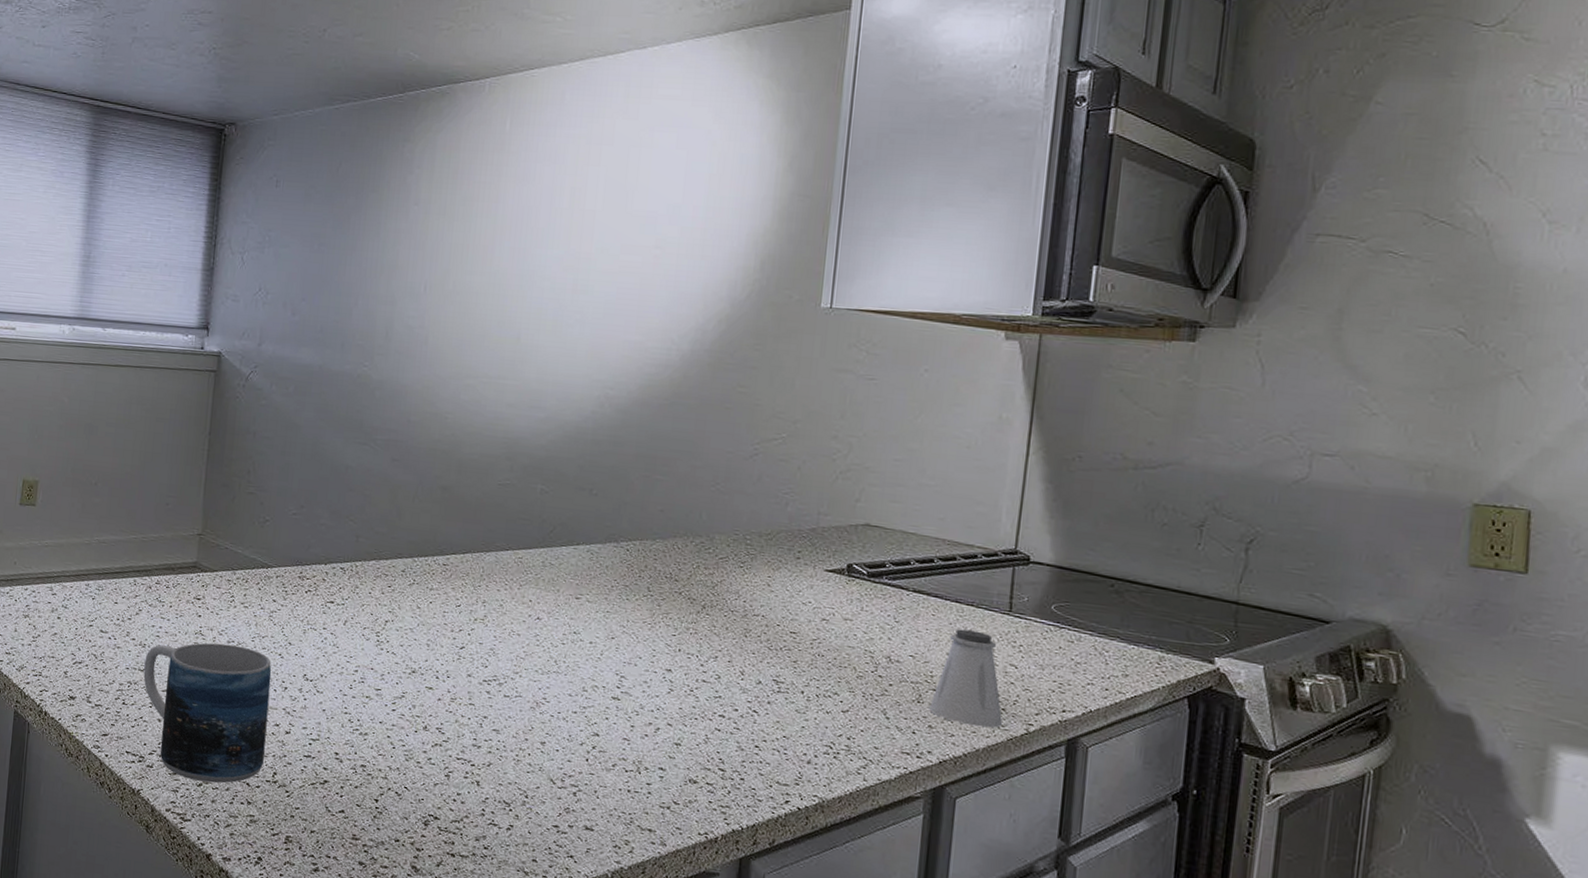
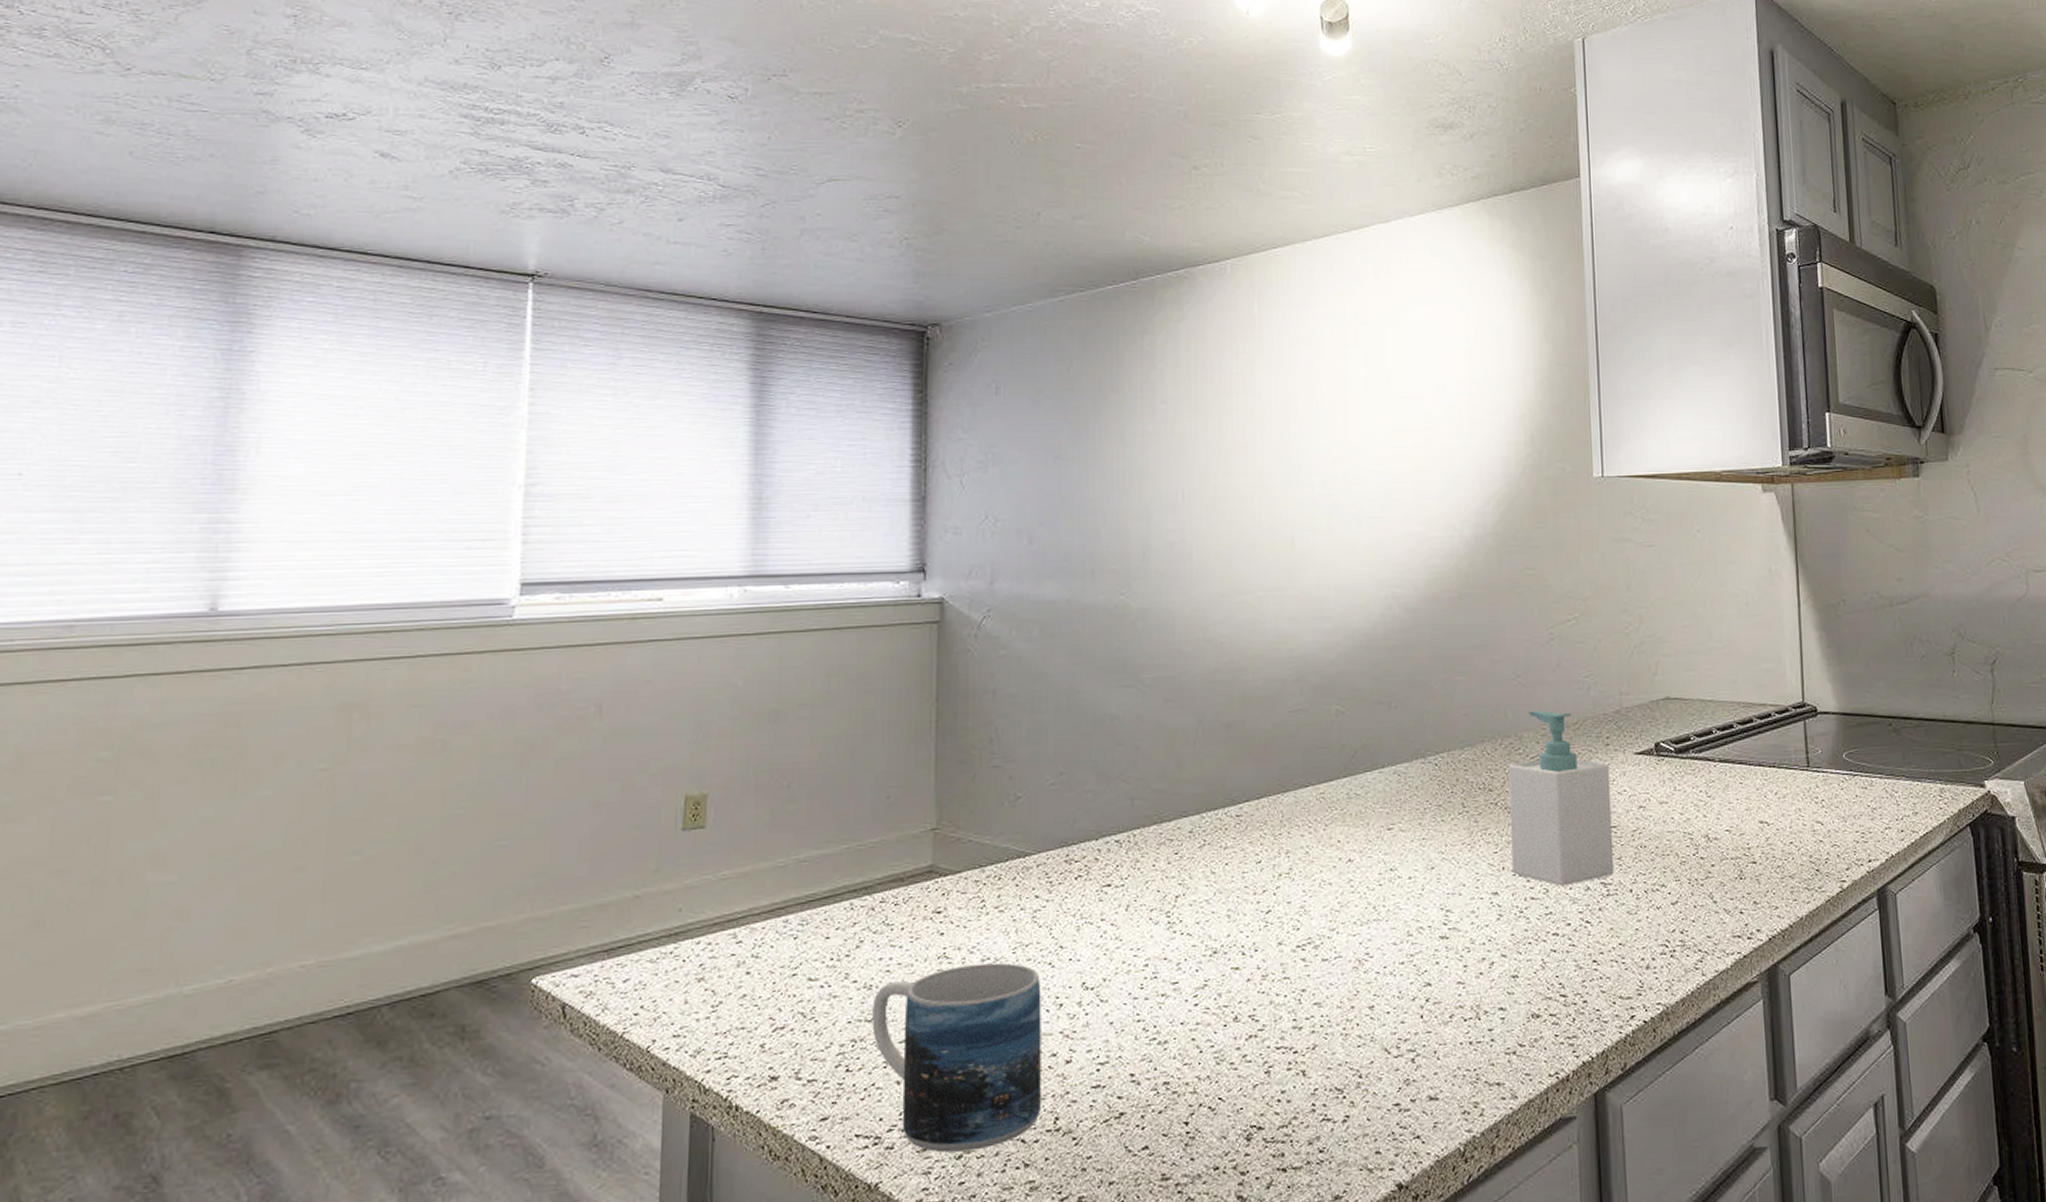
soap bottle: none [687,516,797,677] -> present [1509,710,1614,886]
saltshaker: present [929,629,1003,728] -> none [1751,792,1820,894]

